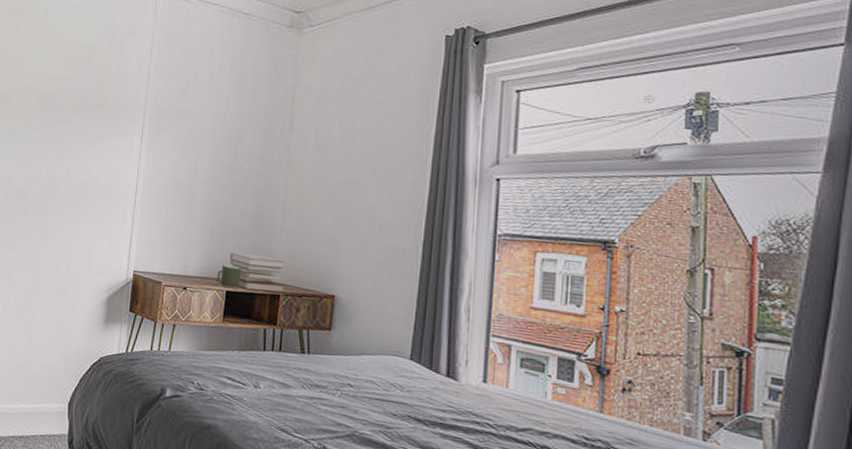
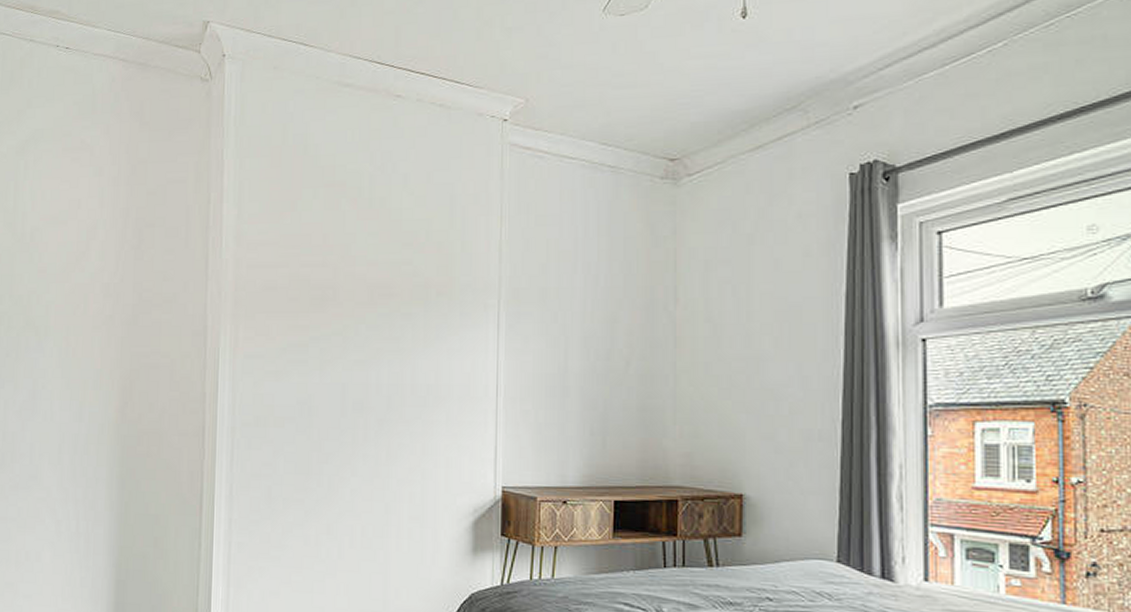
mug: present [217,265,242,289] -> none [602,470,630,498]
books: present [230,252,285,293] -> none [616,454,683,498]

